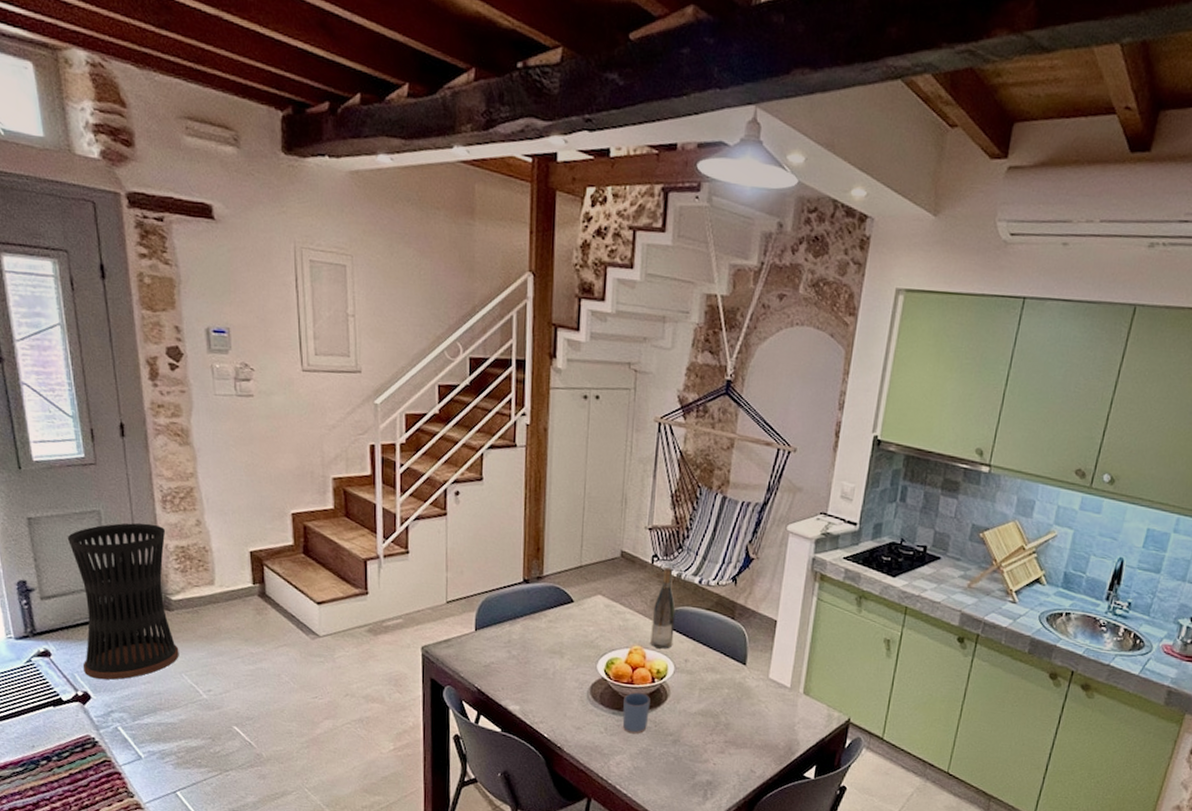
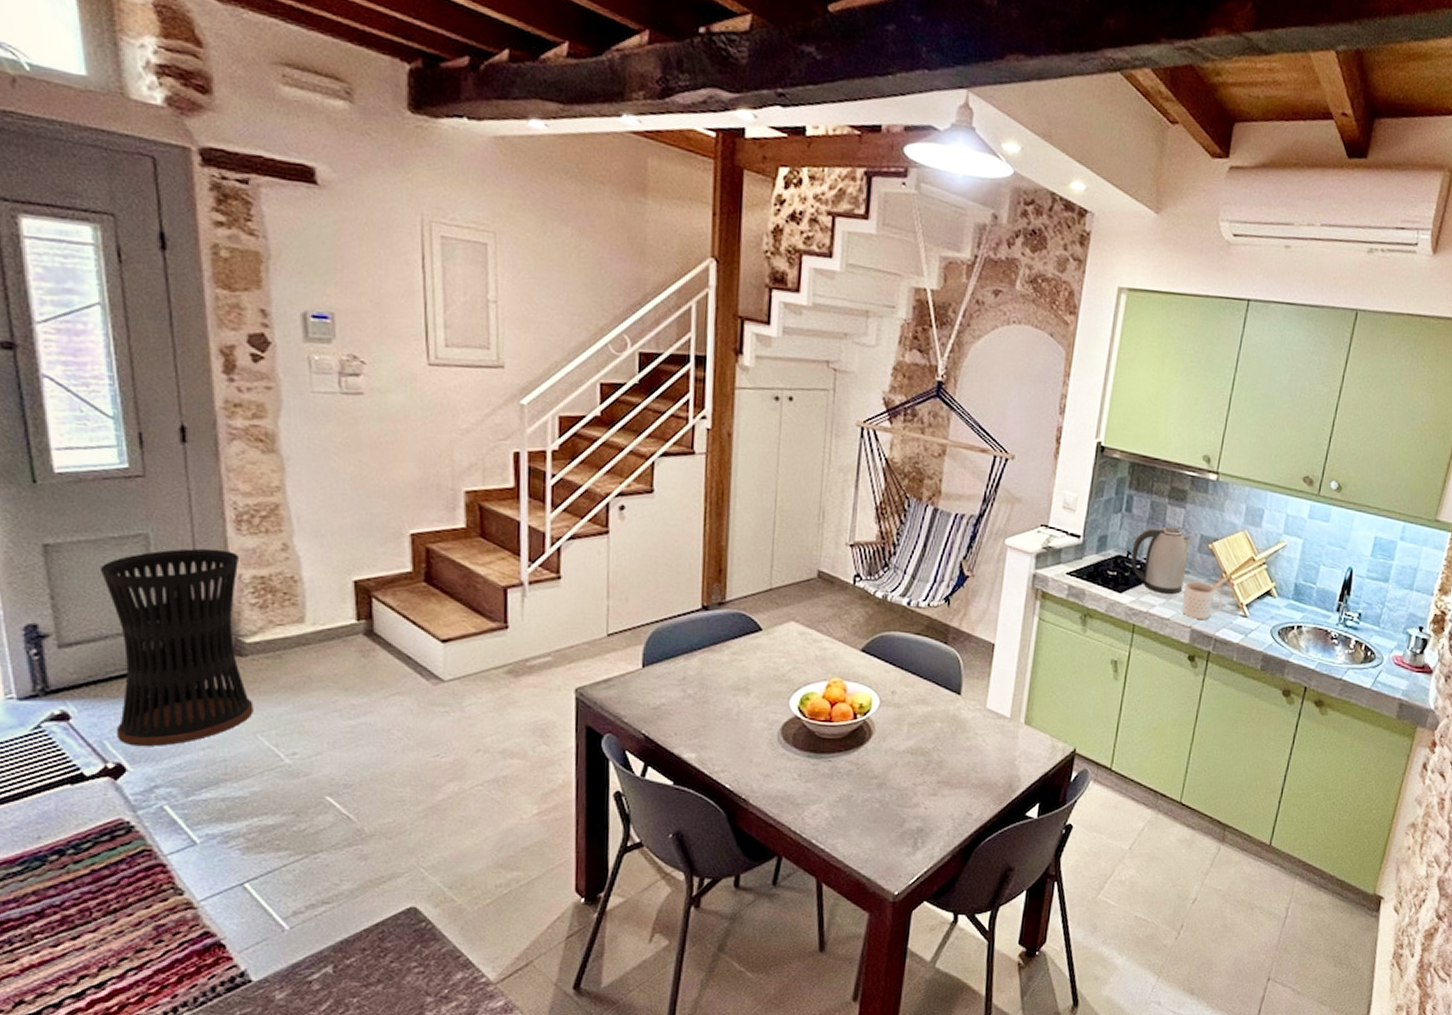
mug: present [622,692,650,734] -> none [819,731,852,779]
wine bottle: present [650,566,676,649] -> none [852,587,881,680]
kettle: none [904,516,963,579] -> present [1130,526,1191,594]
mug: none [951,567,993,605] -> present [1181,581,1223,620]

